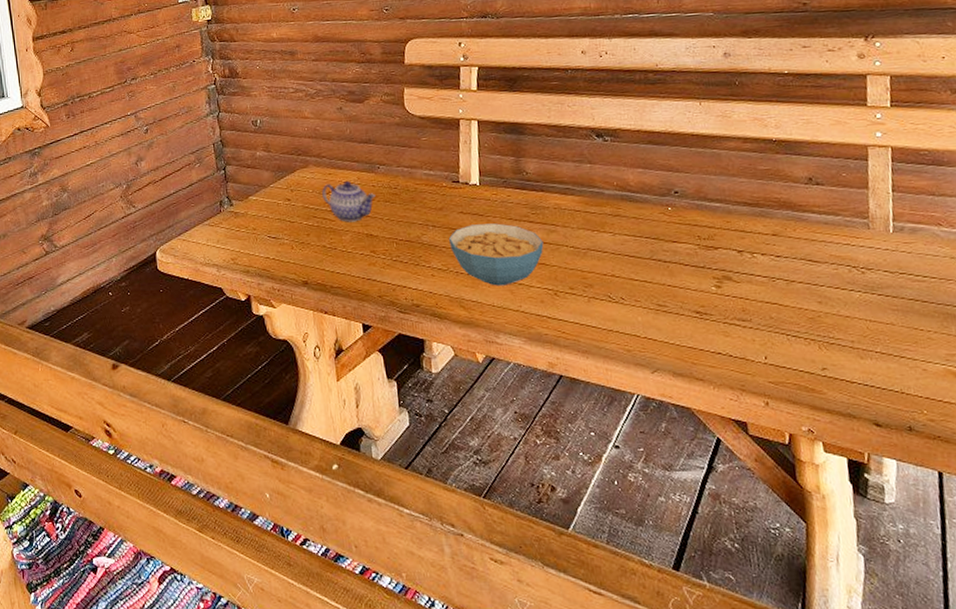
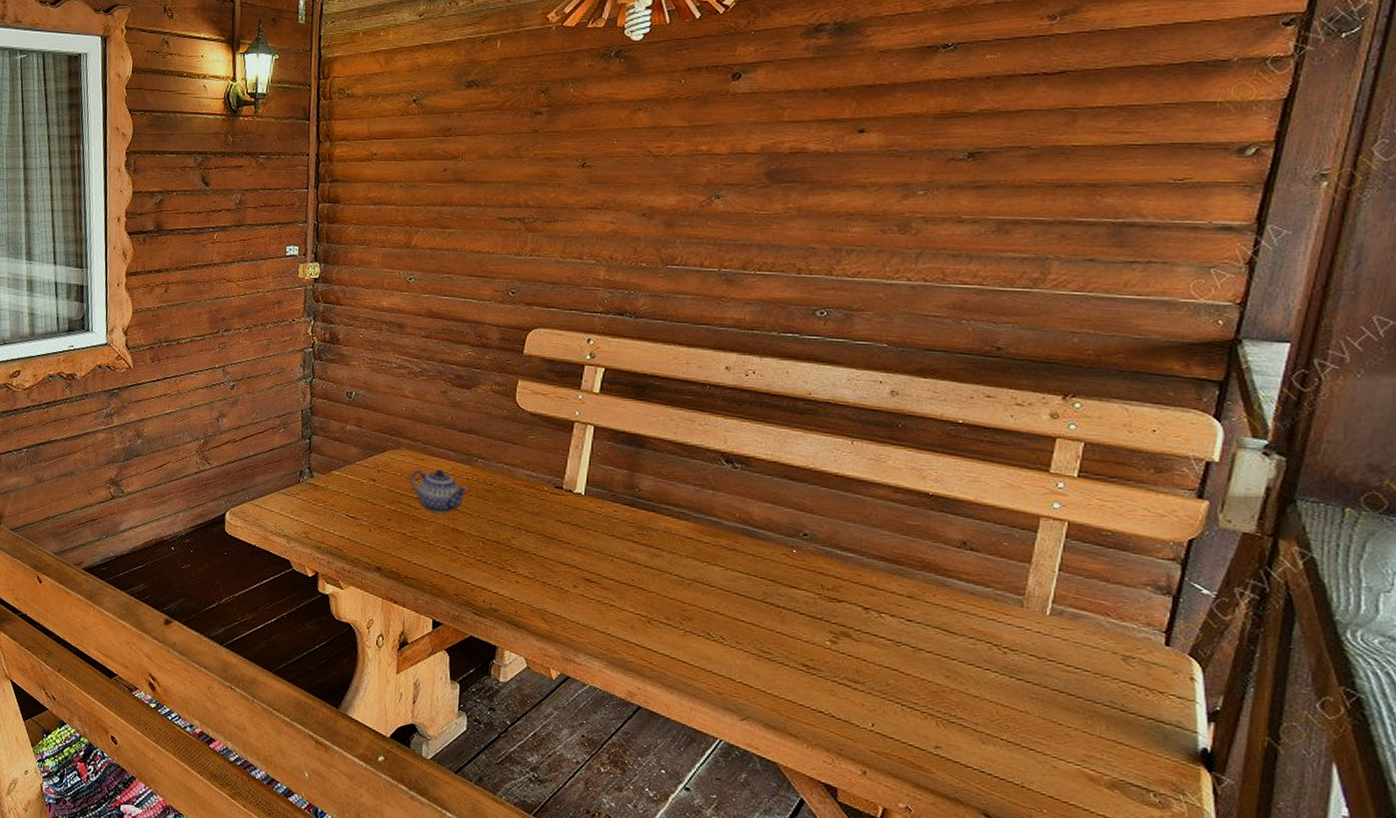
cereal bowl: present [448,223,544,286] -> none [540,535,645,605]

